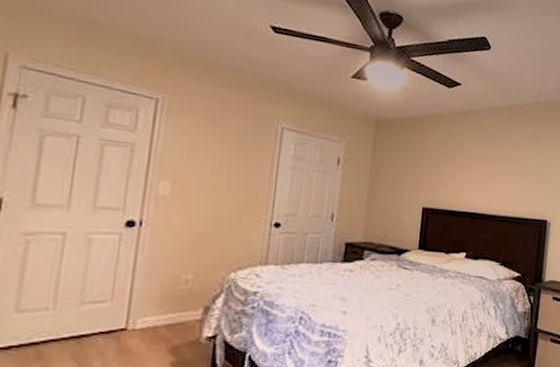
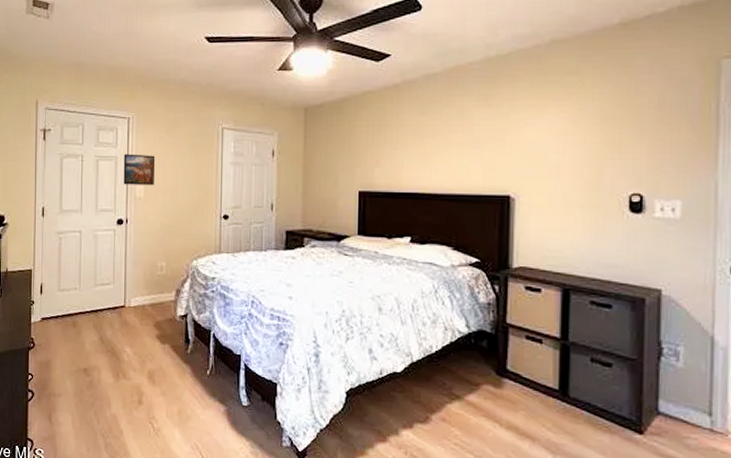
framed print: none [140,141,192,183] -> present [123,154,156,185]

